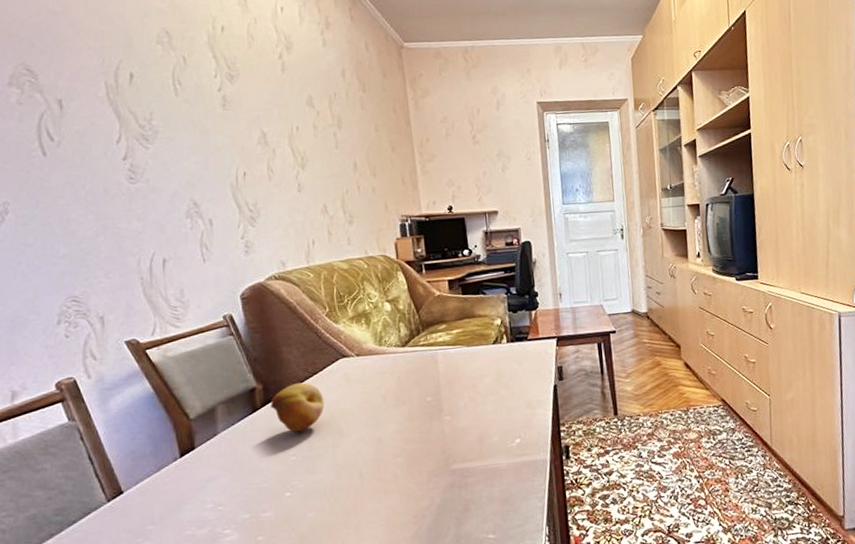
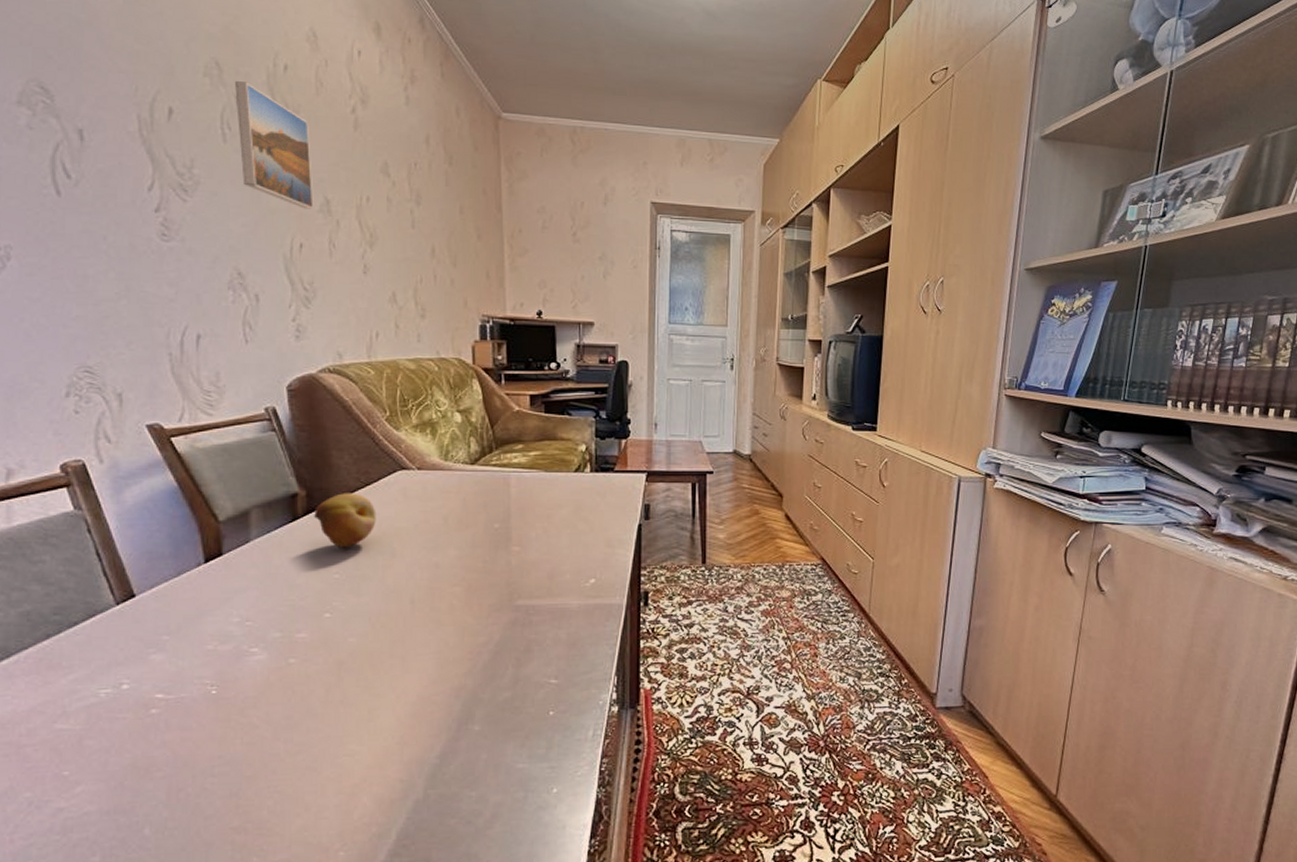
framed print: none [183,44,253,143] -> present [235,81,314,209]

